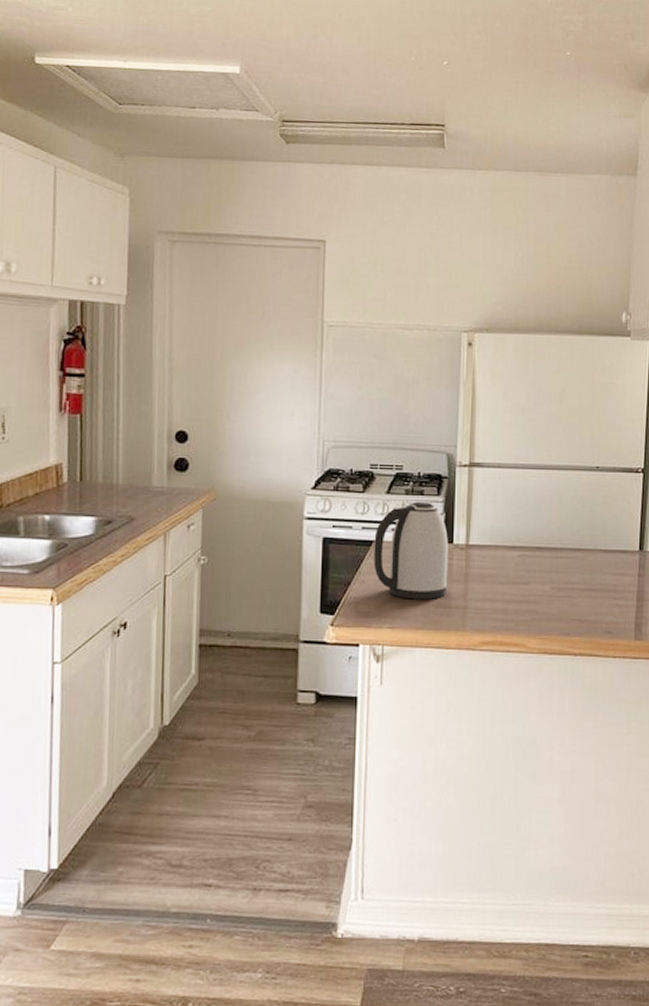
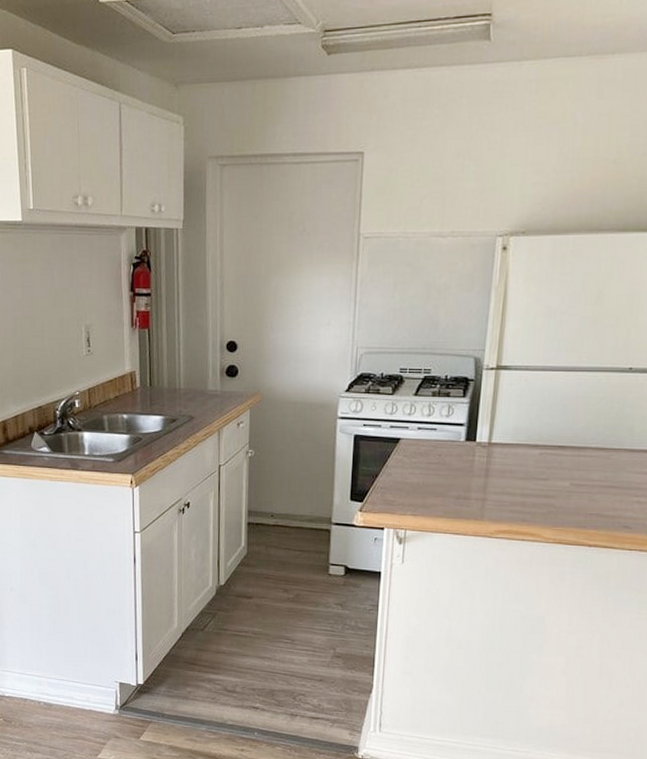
kettle: present [374,501,448,600] -> none [400,402,471,492]

